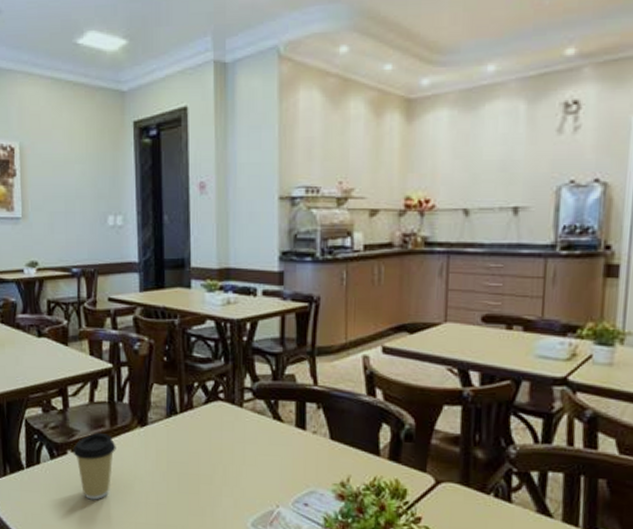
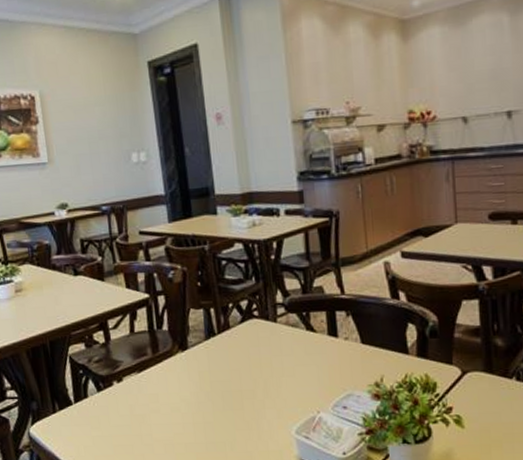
coffee cup: present [73,433,116,500] -> none [118,361,160,427]

